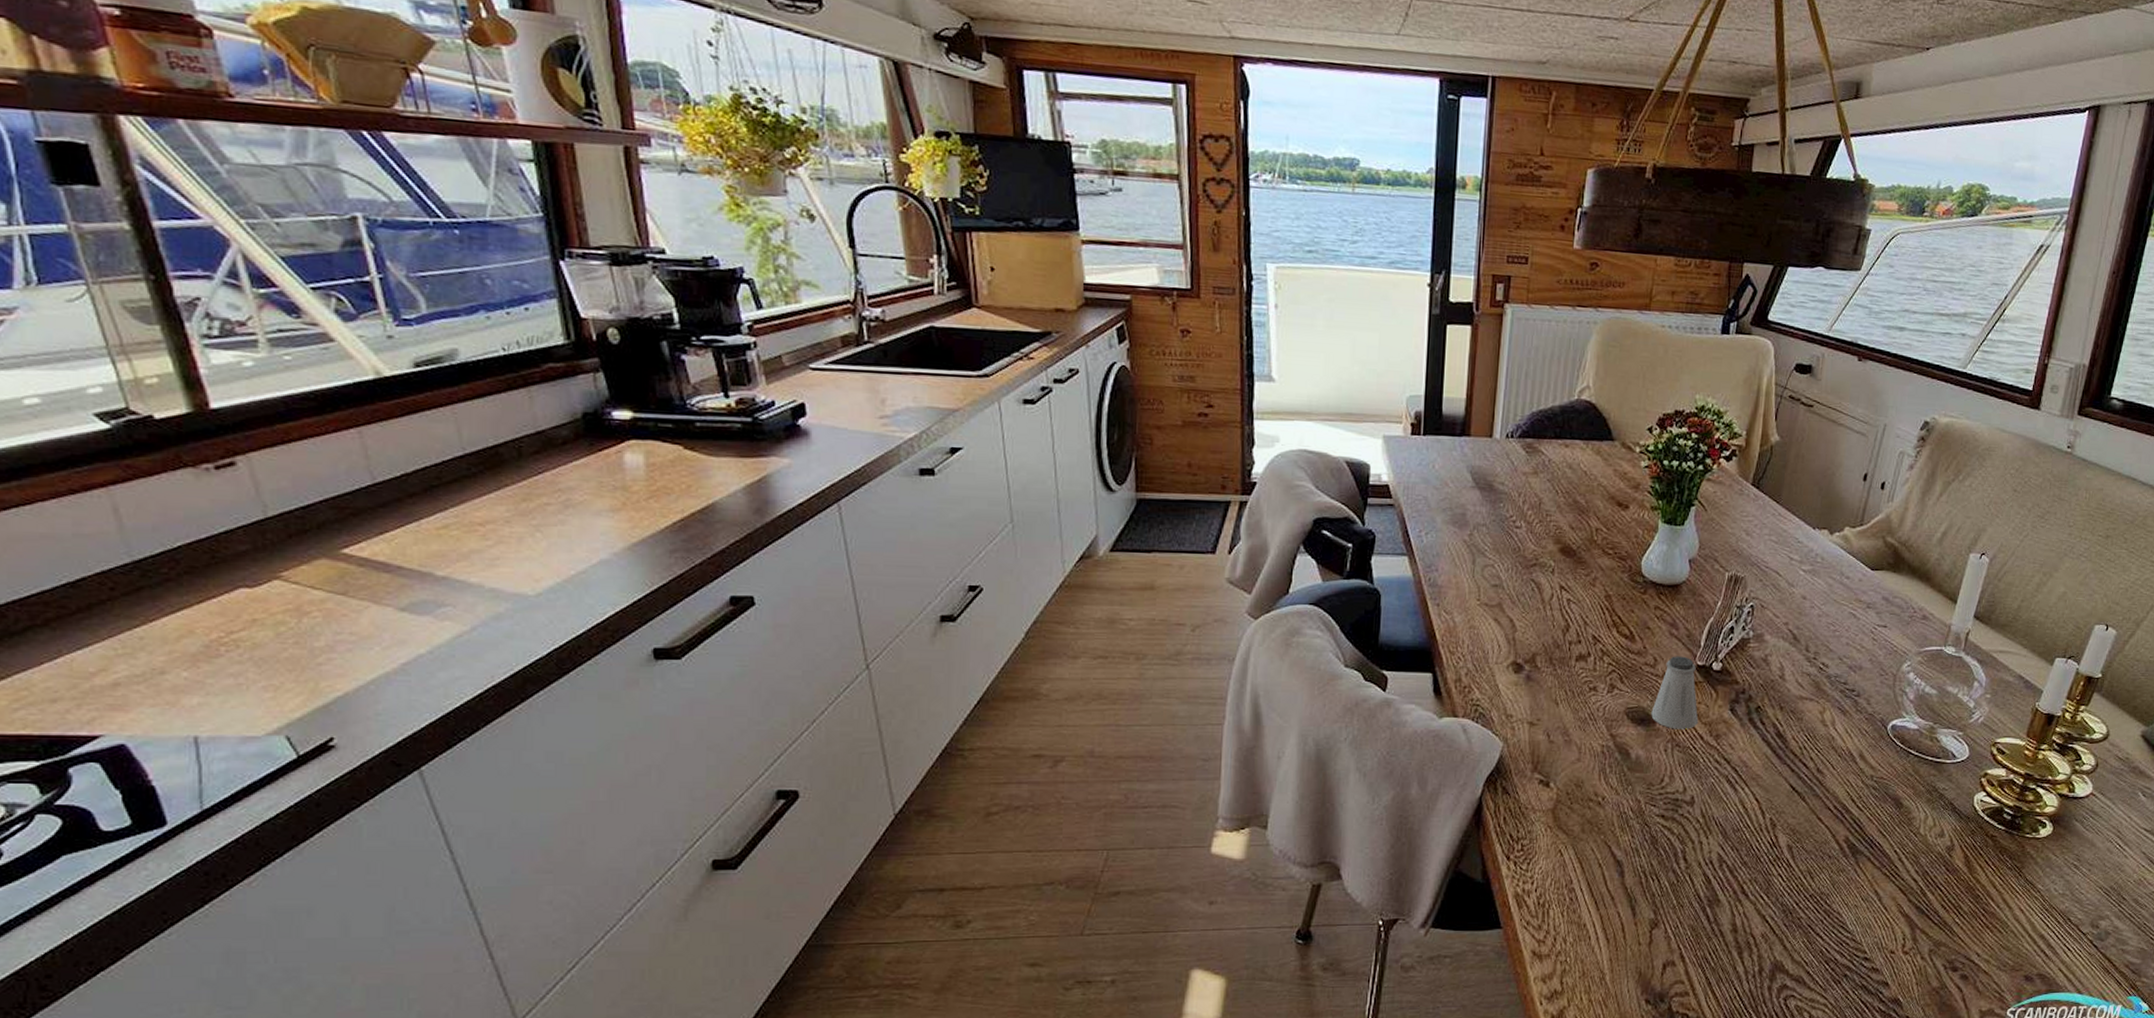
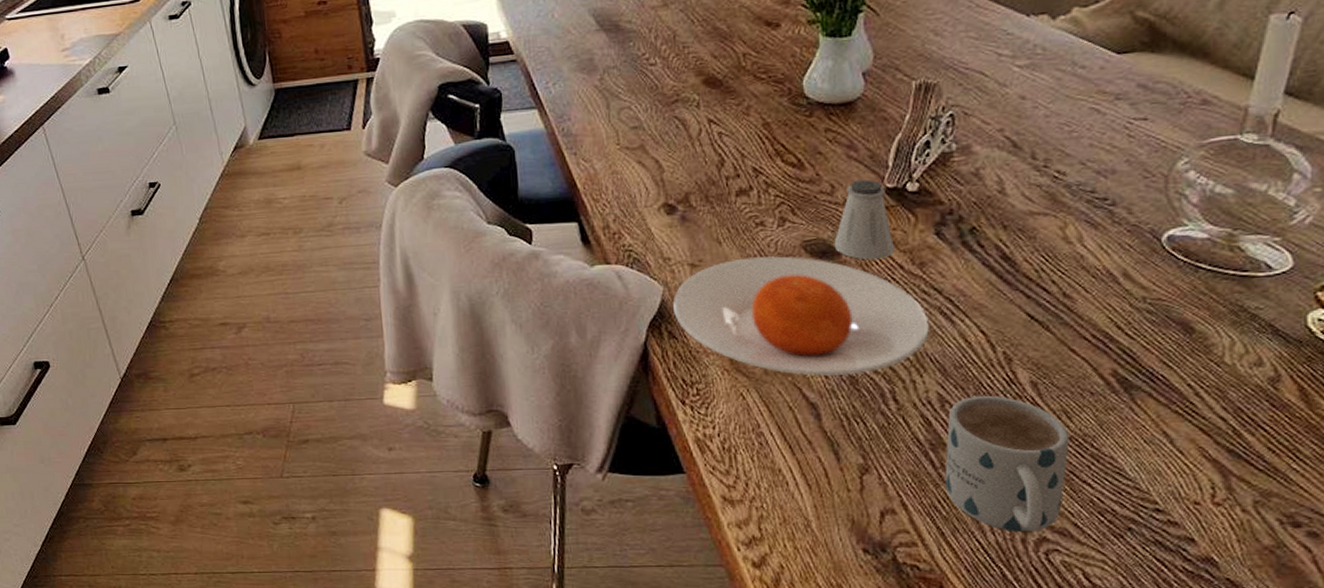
plate: none [1509,719,1719,835] -> present [672,255,931,376]
mug: none [1716,856,1811,981] -> present [945,395,1070,533]

